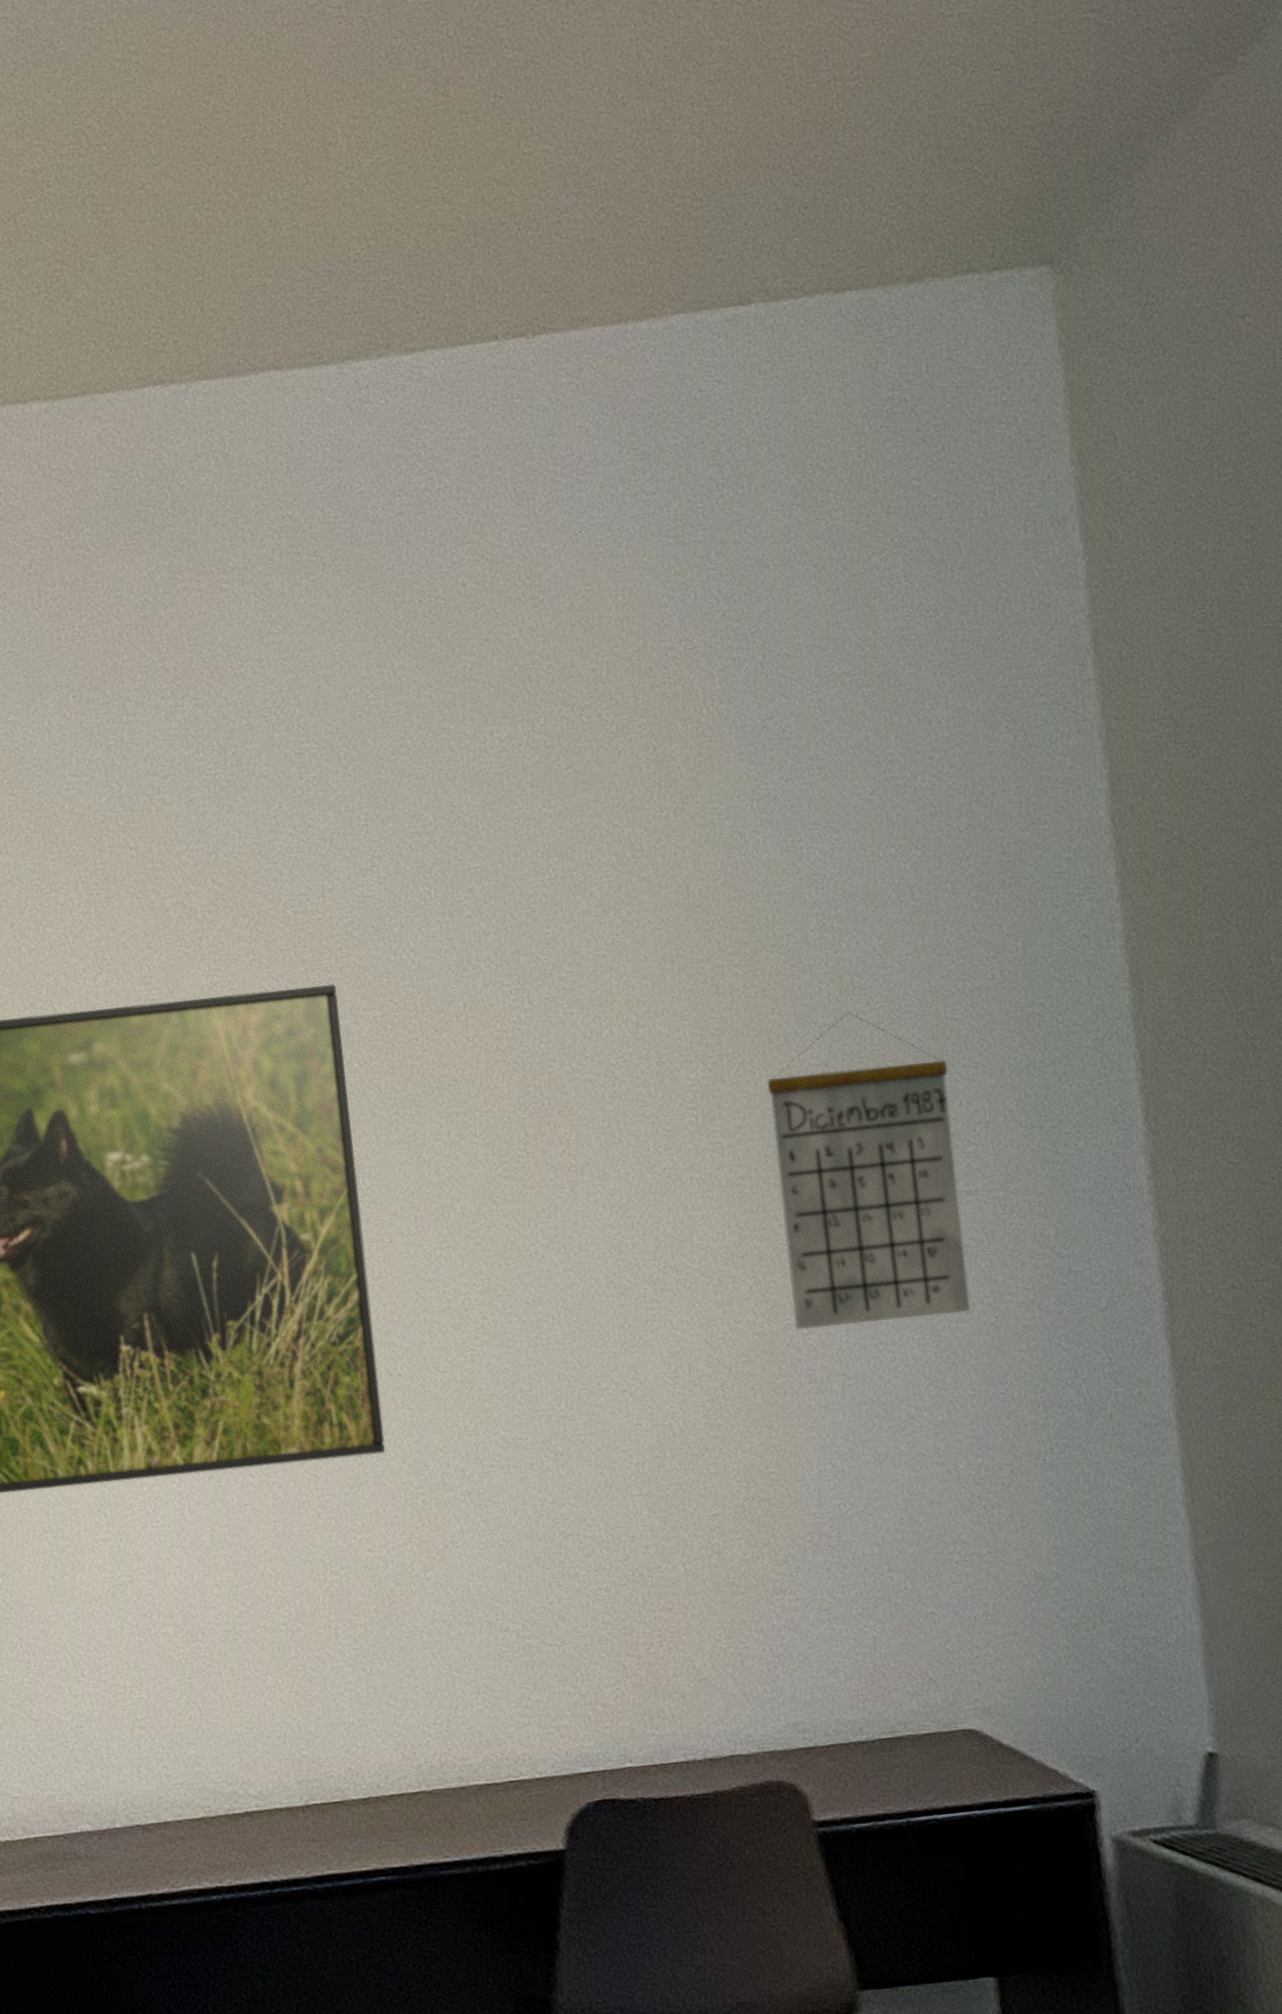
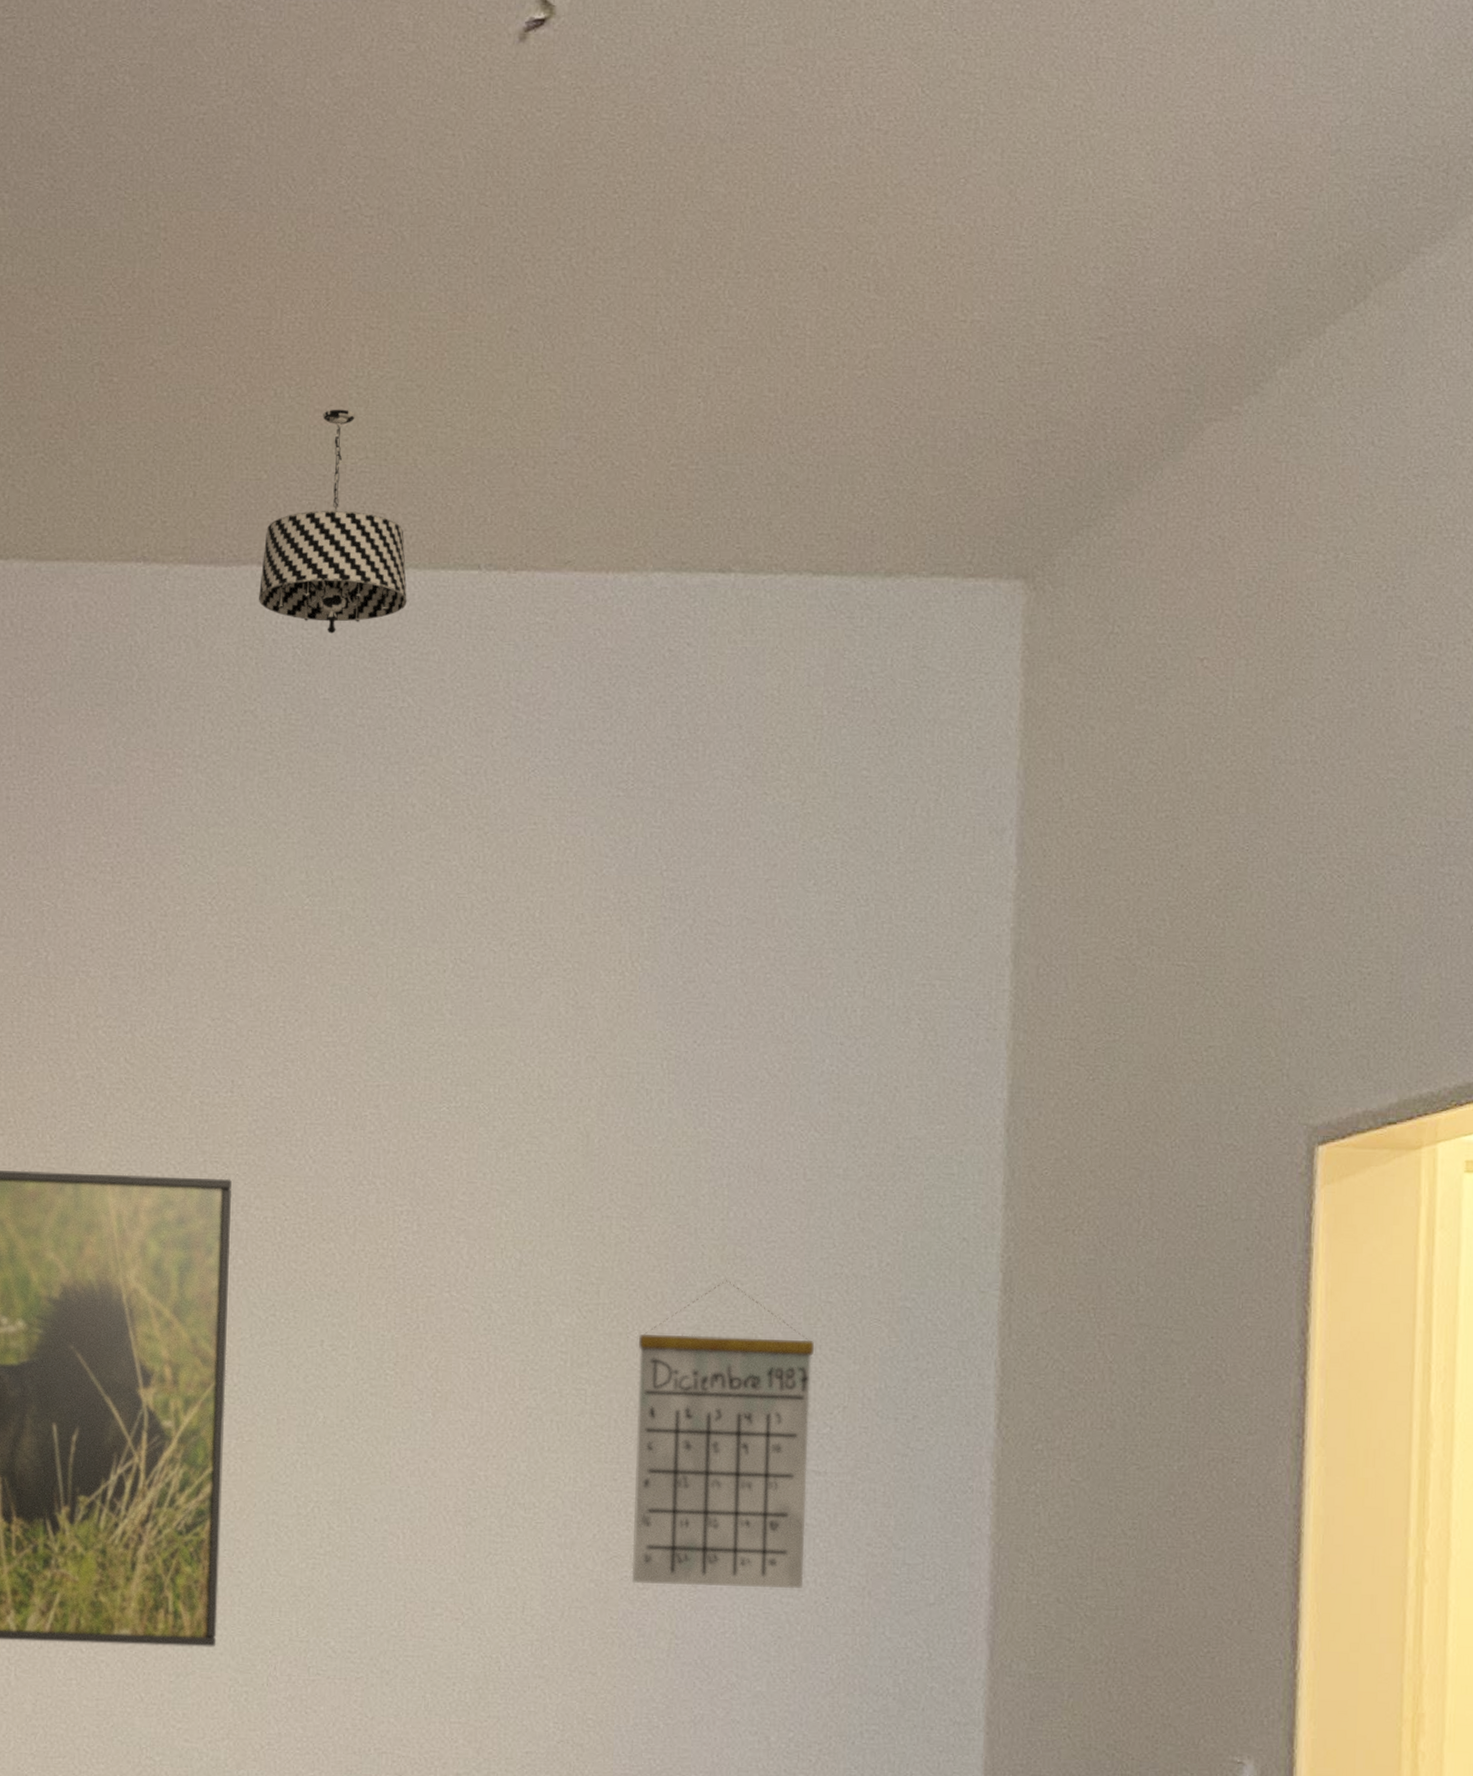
pendant light: none [278,202,430,427] -> present [258,409,407,634]

